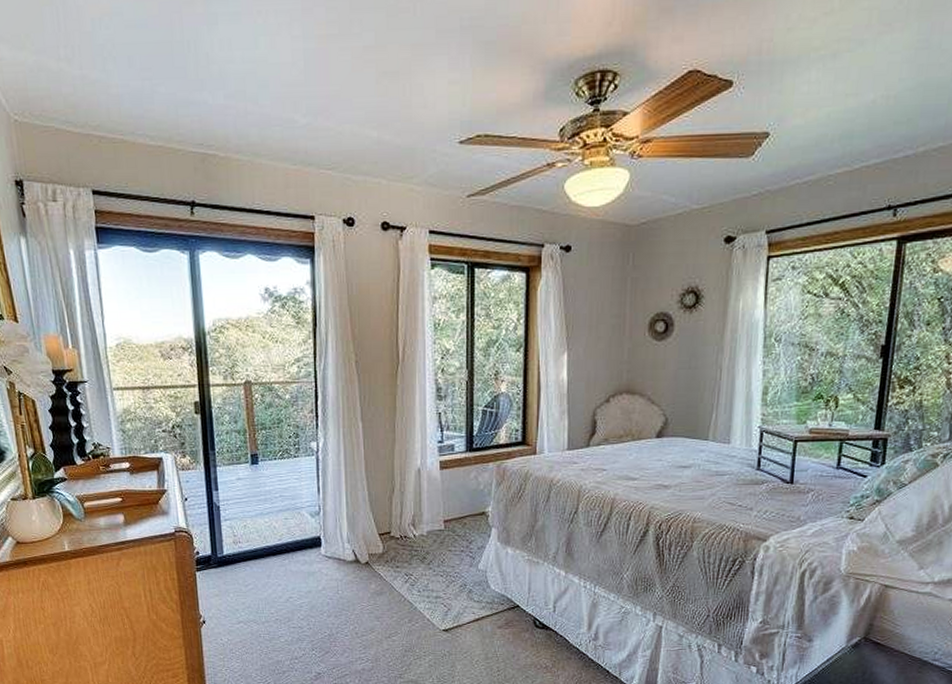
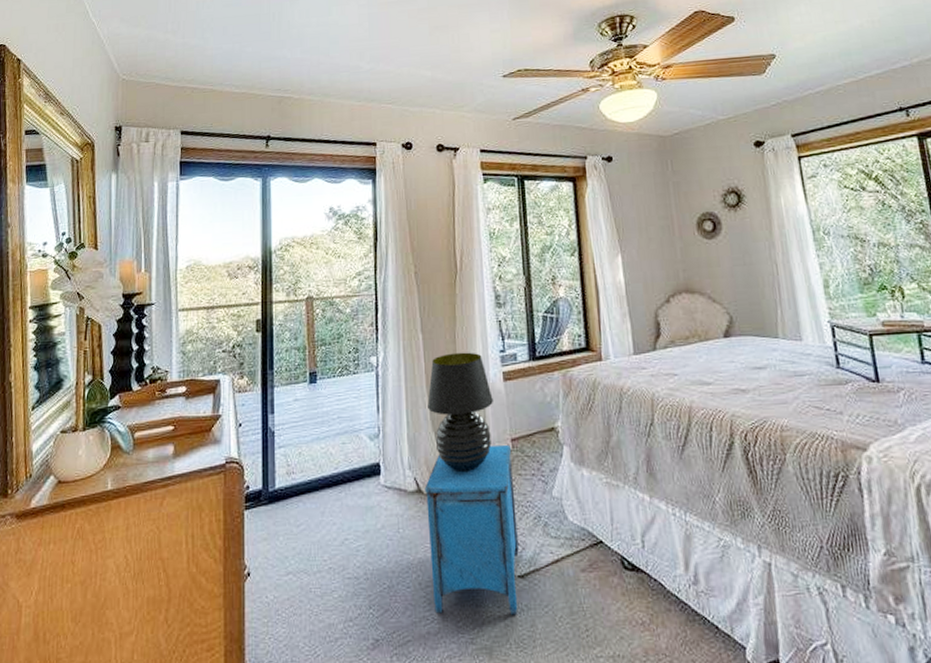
nightstand: none [362,526,445,659] -> present [424,445,519,616]
table lamp: none [366,441,429,547] -> present [427,352,493,473]

